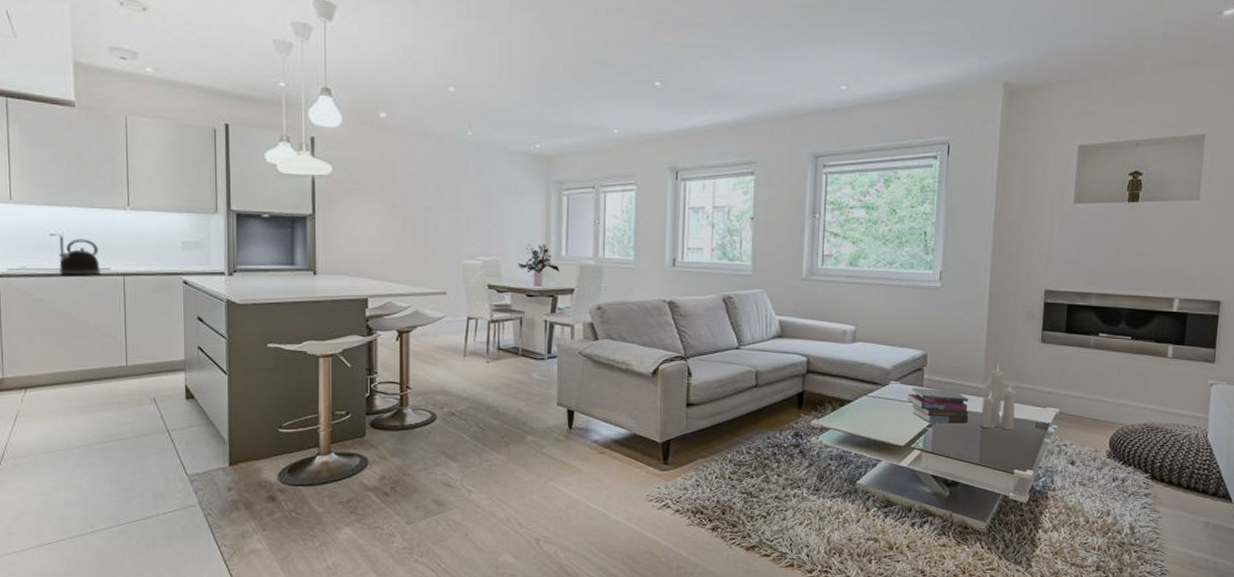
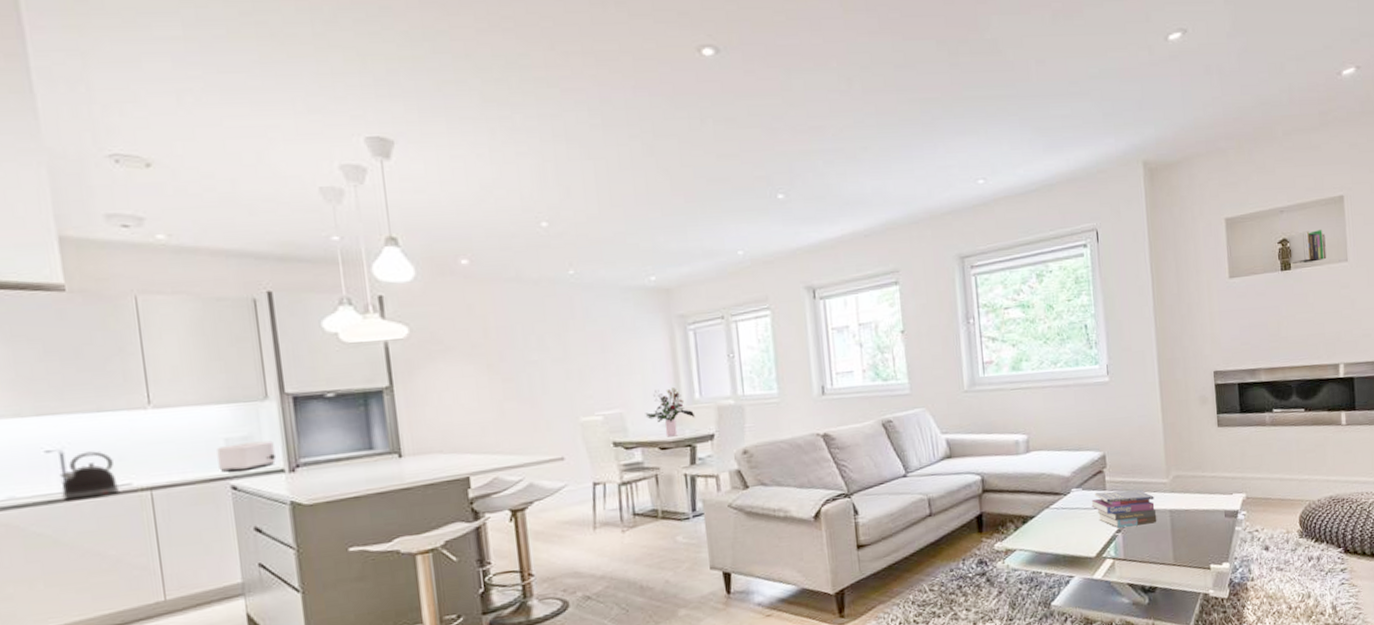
toaster: none [175,247,220,269] -> present [217,440,277,473]
candle: present [978,364,1016,431] -> none [1167,455,1205,526]
books: none [1137,166,1180,197] -> present [1286,230,1327,264]

